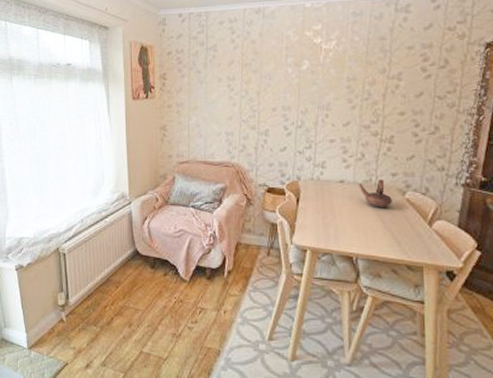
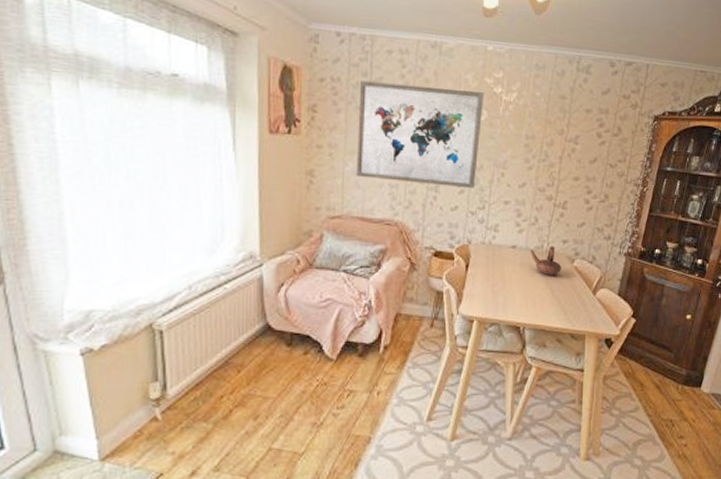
wall art: none [198,45,305,131] -> present [357,80,484,189]

